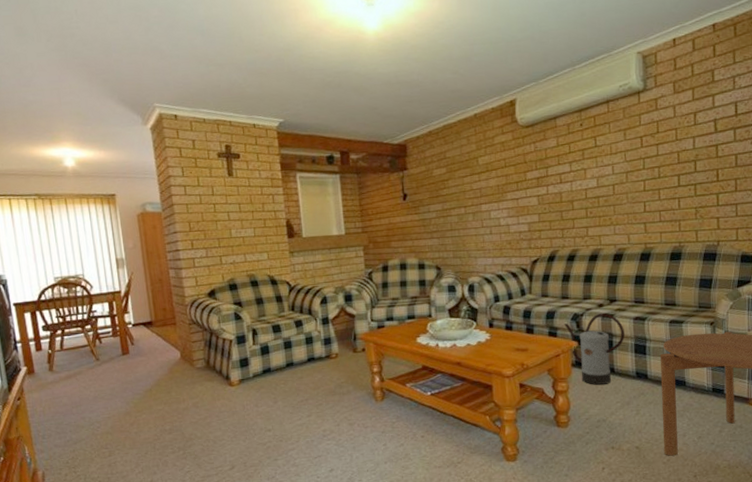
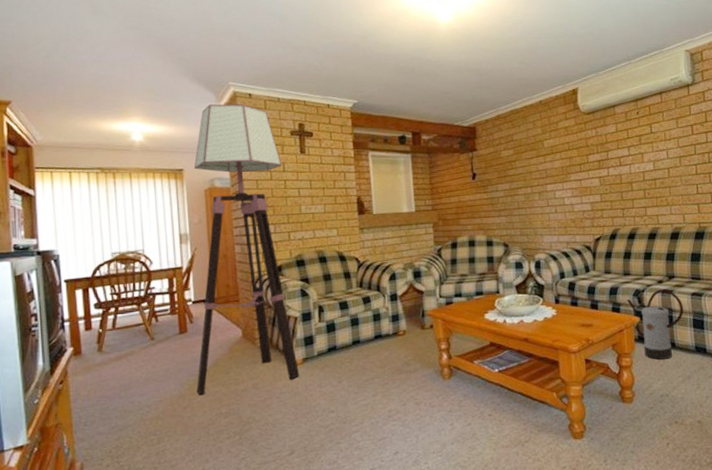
floor lamp: none [125,126,237,412] -> present [193,104,300,395]

